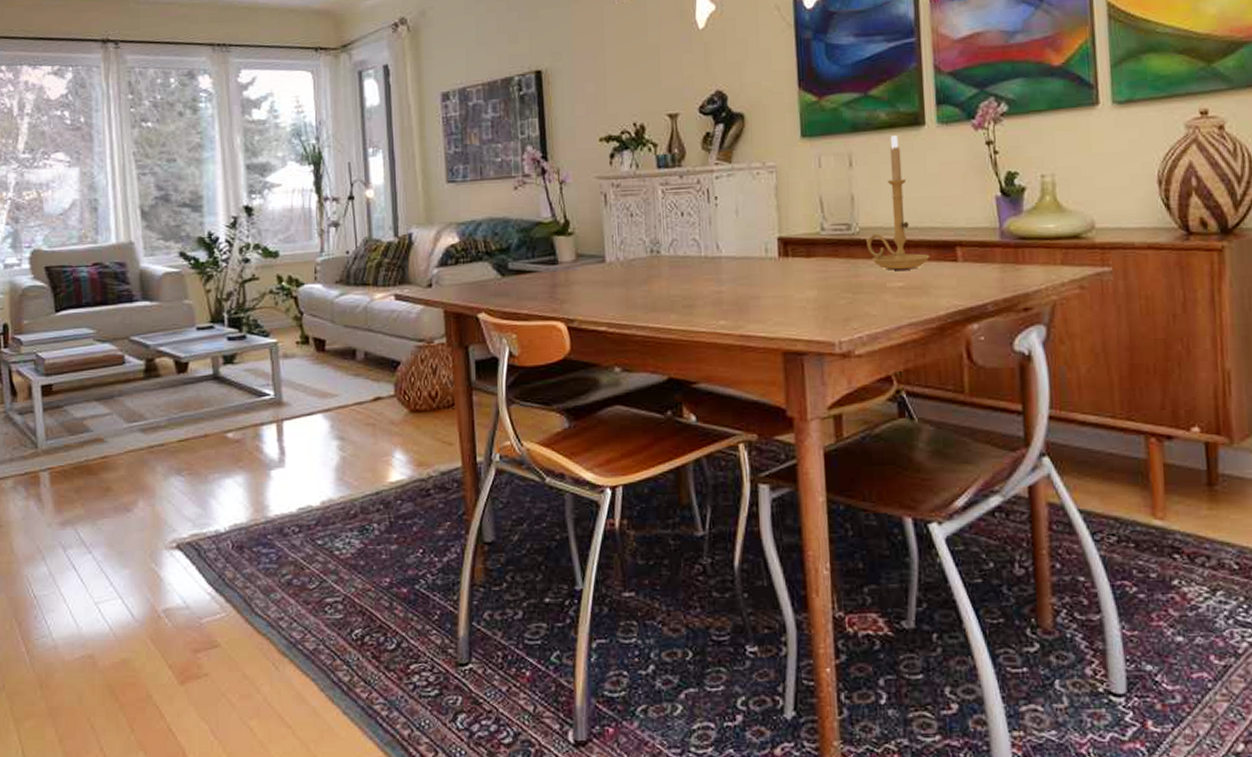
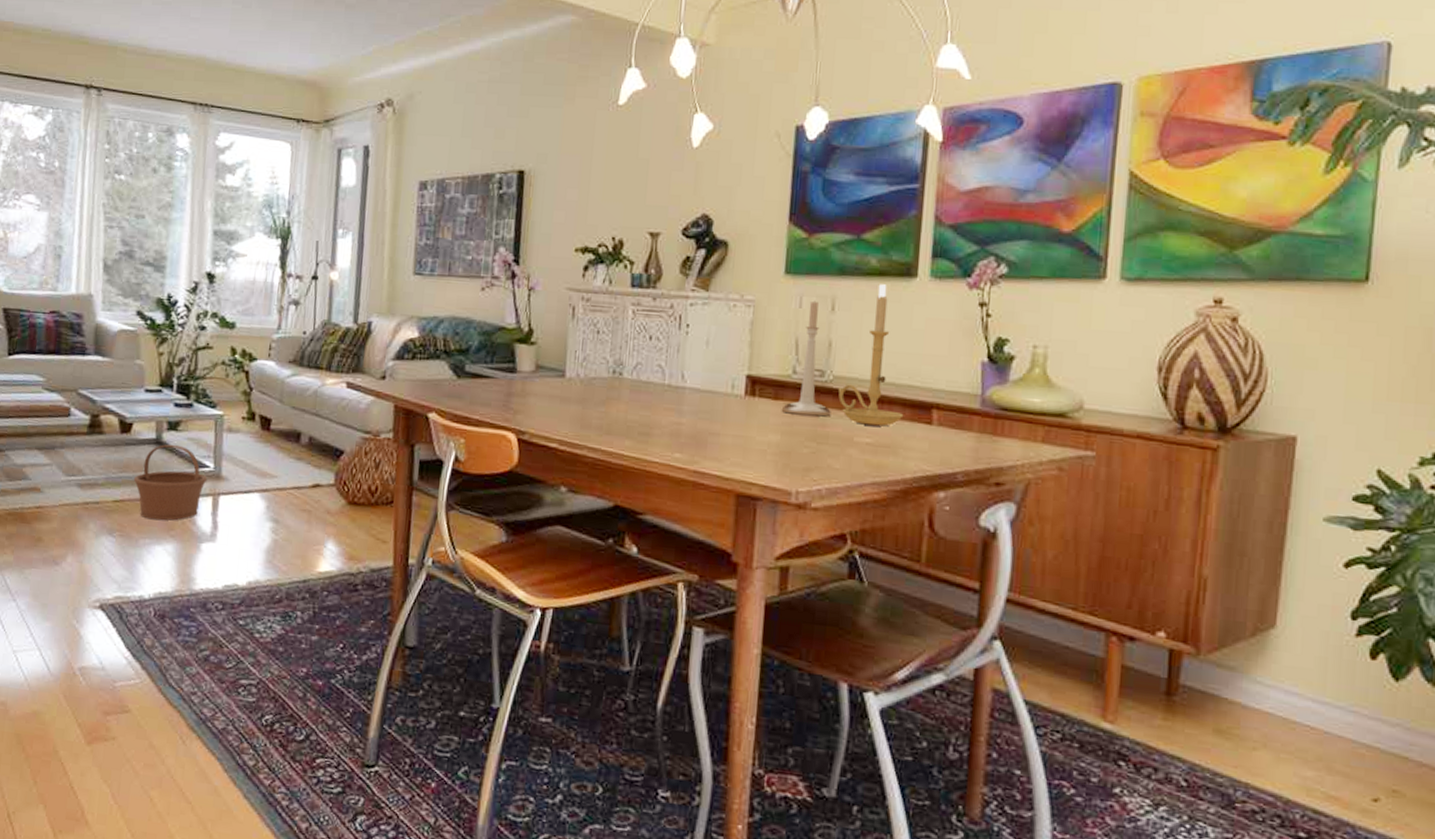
basket: none [195,377,269,454] -> present [133,444,208,521]
candlestick: none [814,159,862,269] -> present [781,300,831,417]

